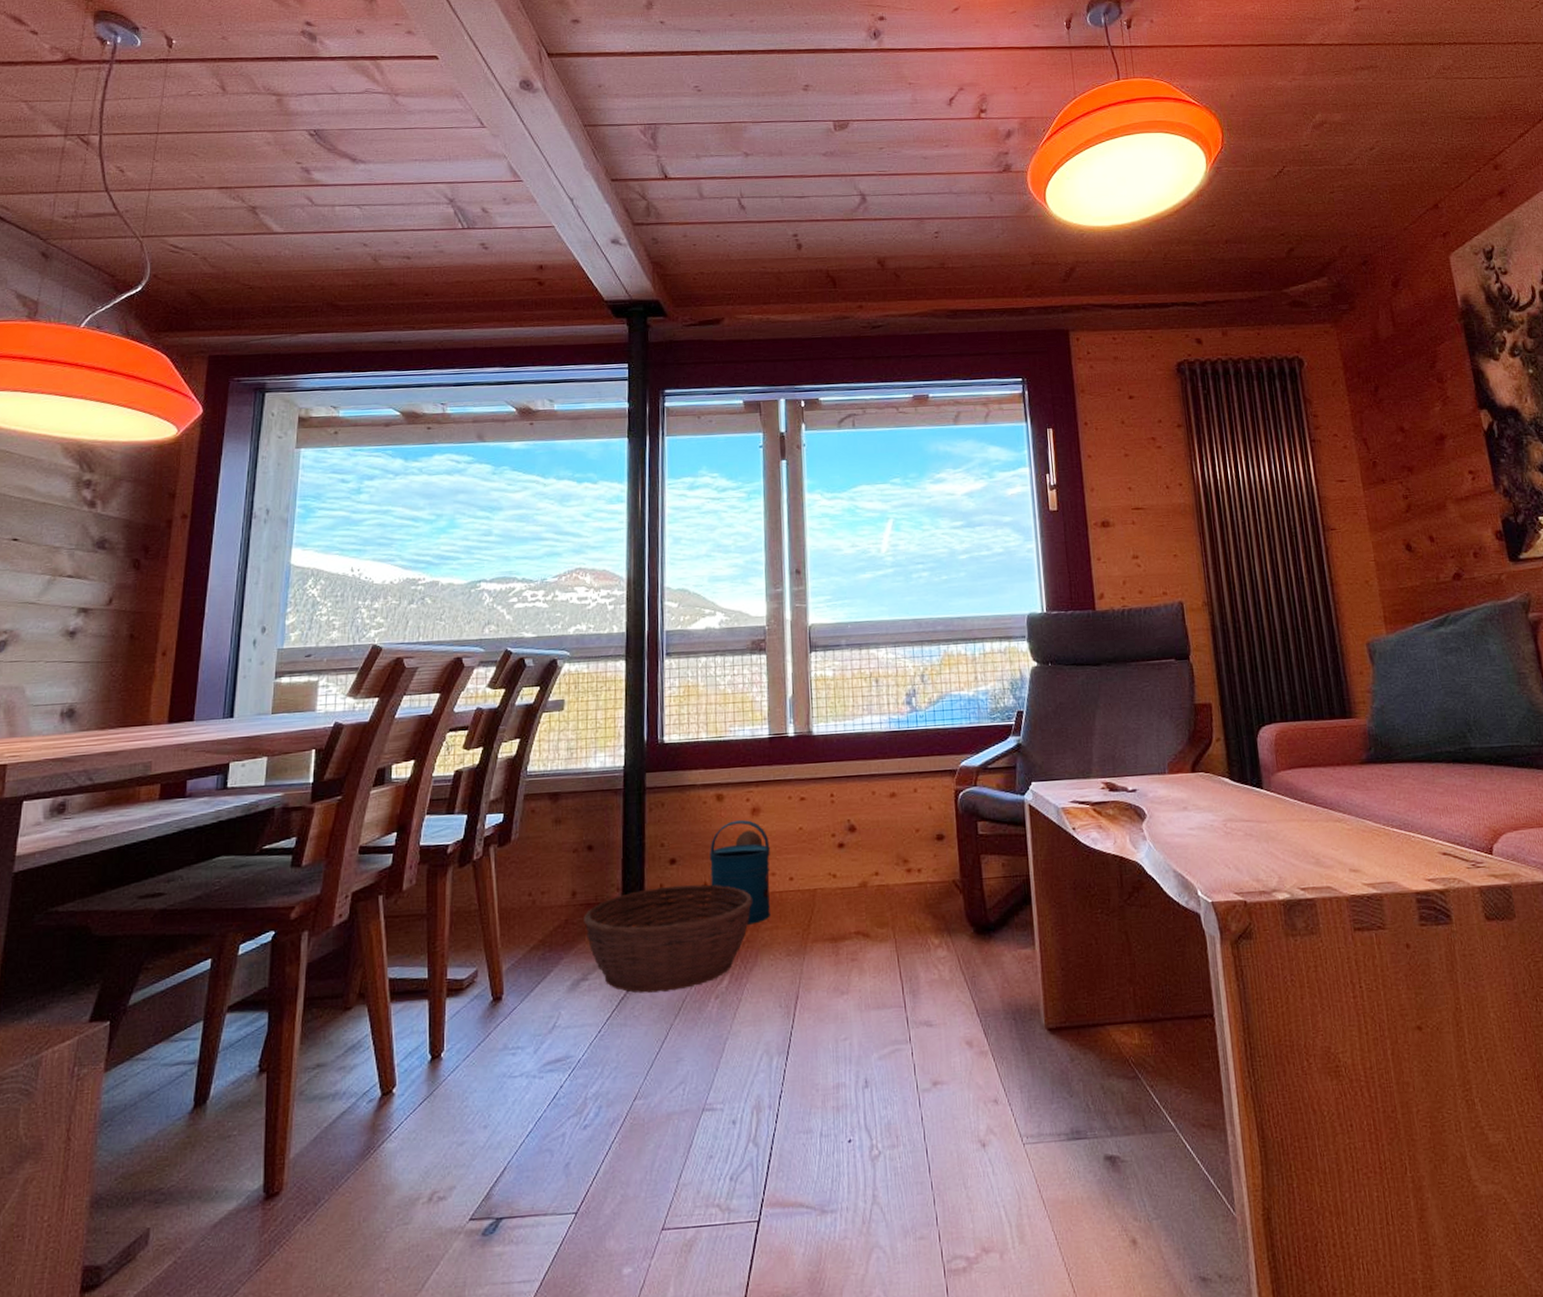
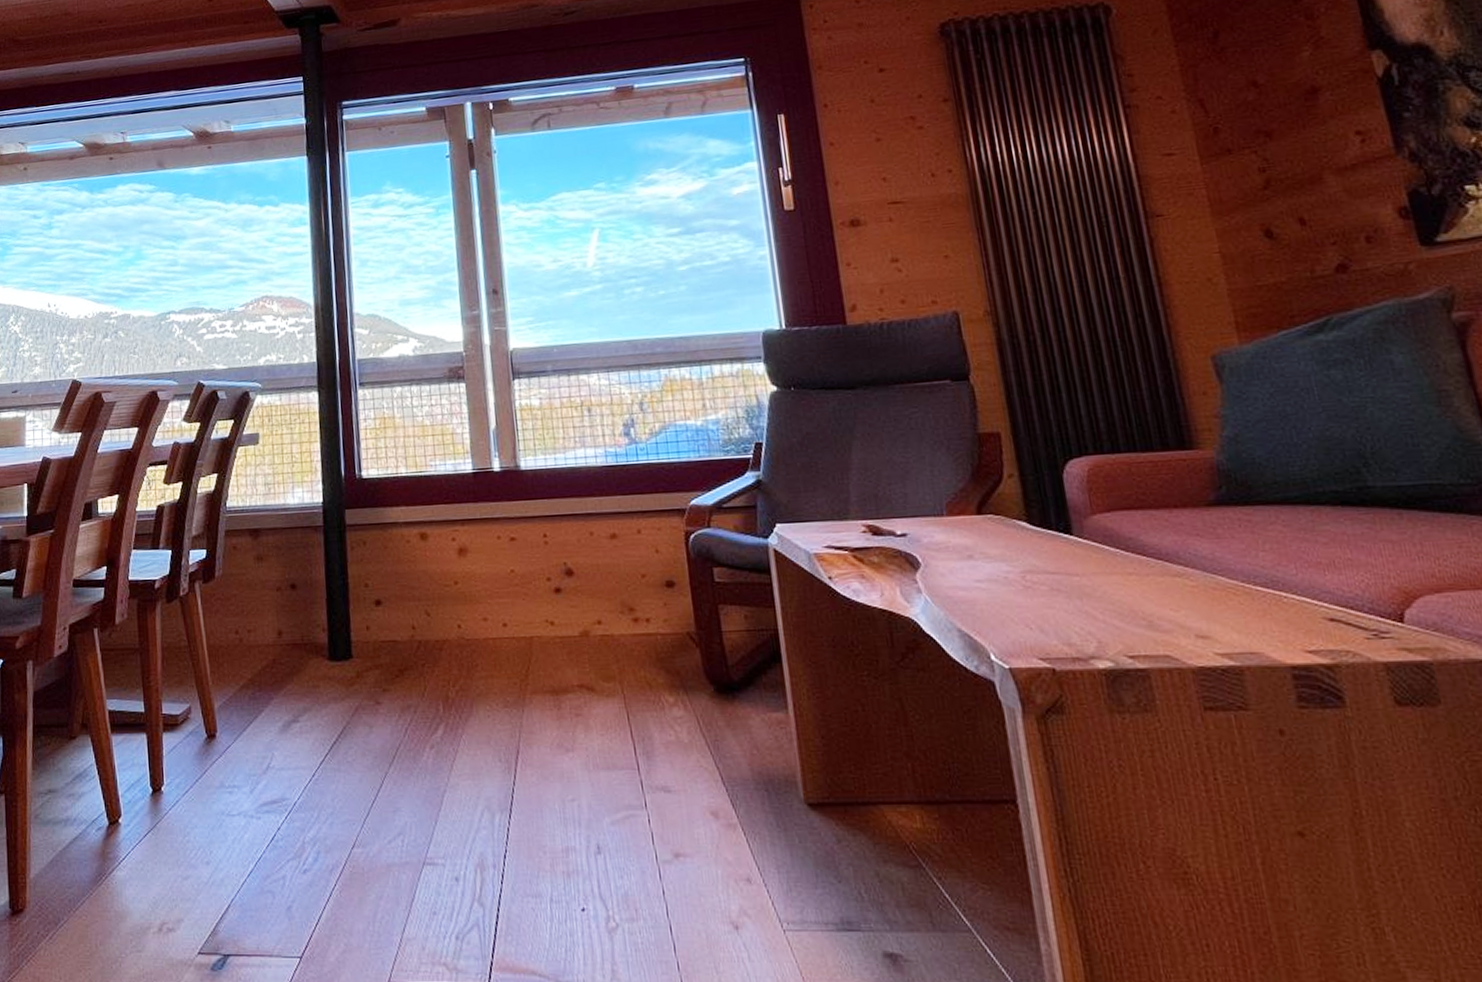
basket: present [584,884,753,993] -> none [291,627,465,739]
watering can: present [710,820,770,925] -> none [416,561,484,672]

